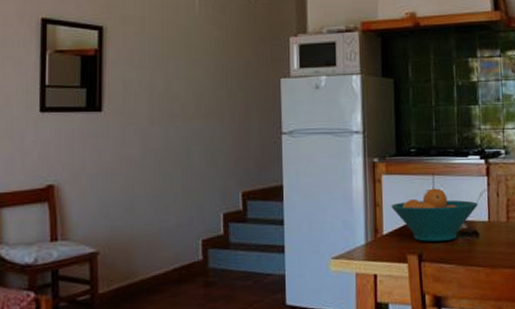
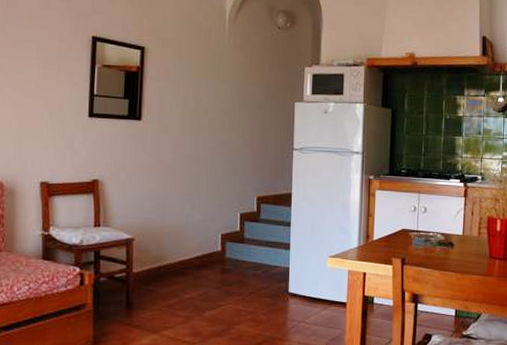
fruit bowl: present [391,188,478,242] -> none [381,204,455,249]

